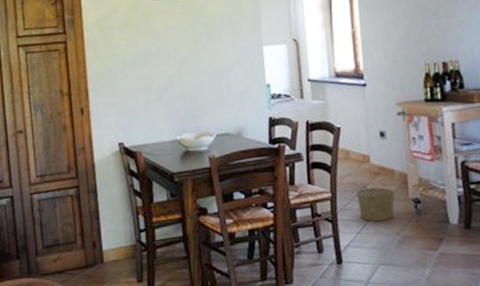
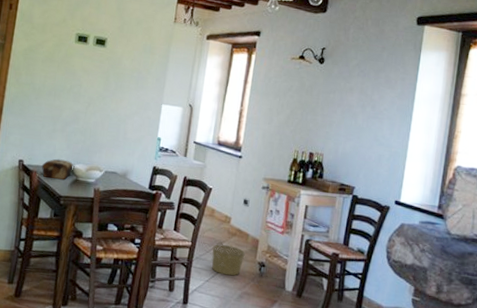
bread loaf: none [144,132,182,156] -> present [41,159,74,180]

